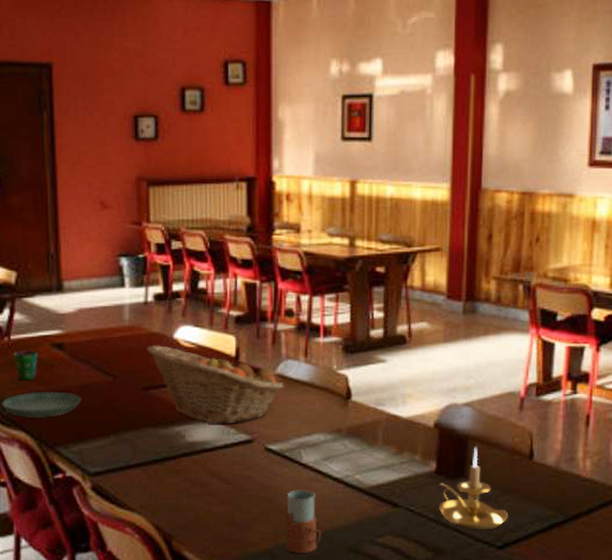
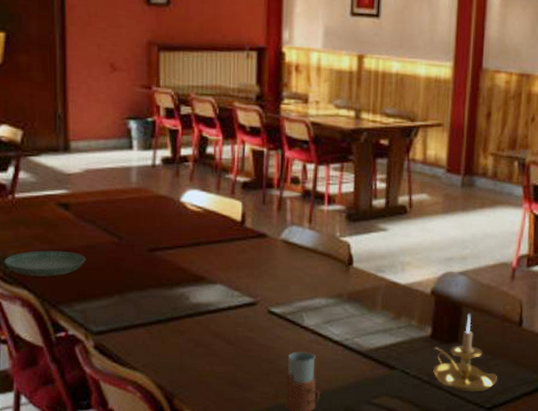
cup: present [12,351,38,381] -> none [16,209,43,239]
fruit basket: present [147,345,284,424] -> none [153,208,288,287]

